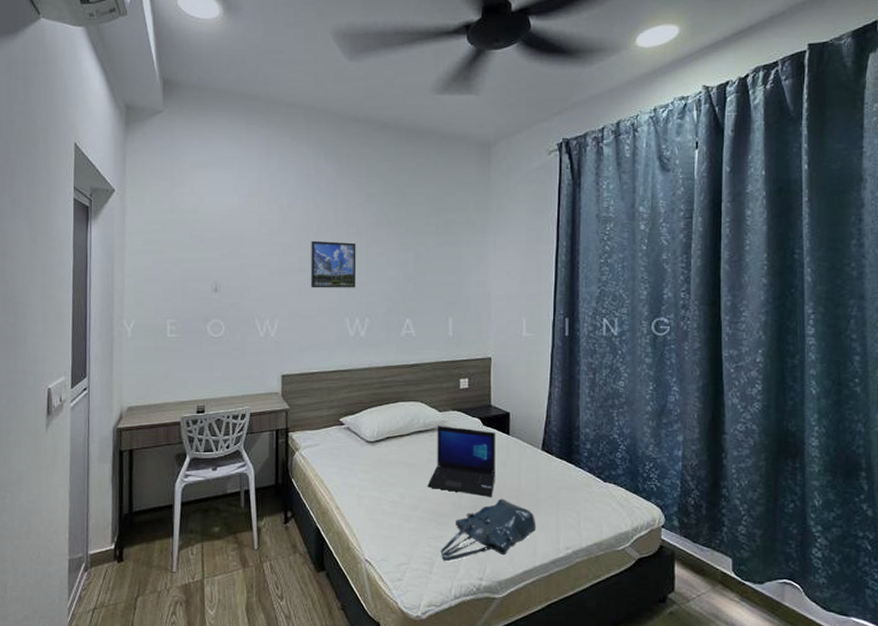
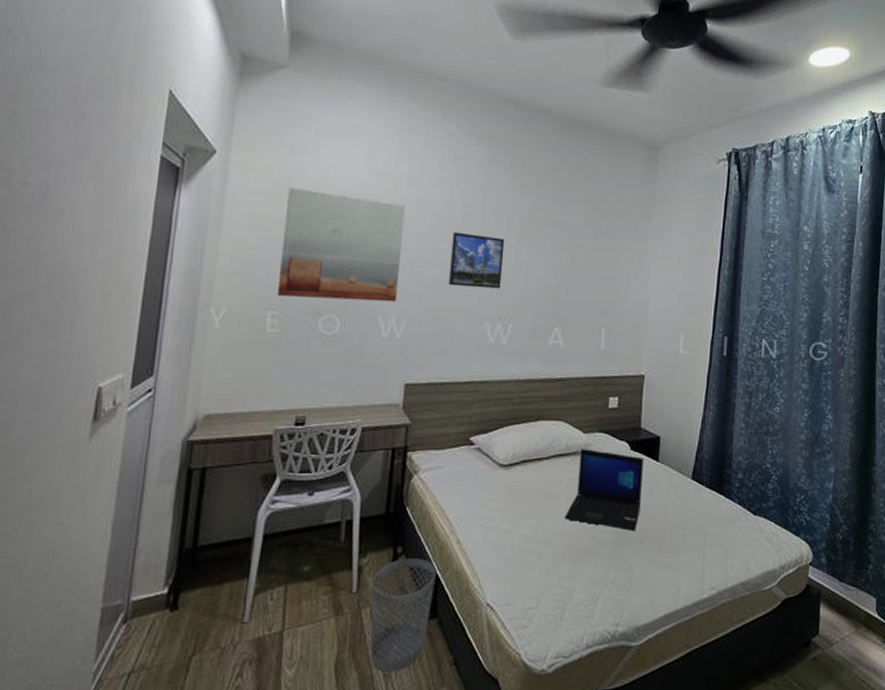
wall art: none [172,215,269,306] -> present [277,187,405,302]
wastebasket: none [269,521,322,614] -> present [370,558,437,672]
tote bag: present [440,498,537,562] -> none [573,532,681,605]

